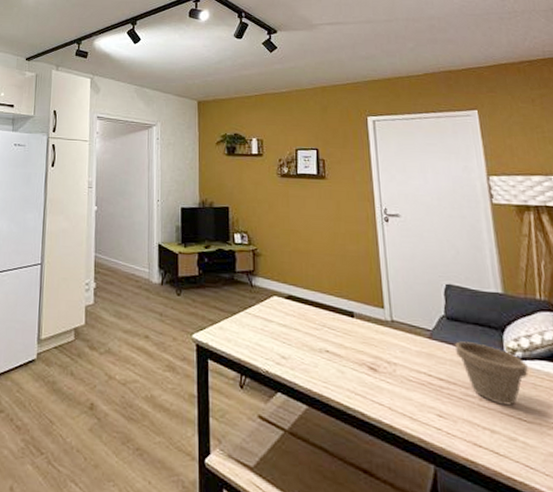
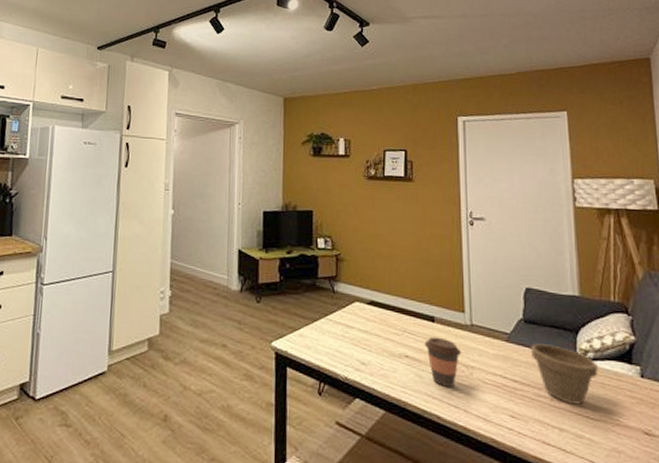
coffee cup: none [344,332,384,385] -> present [424,337,462,388]

